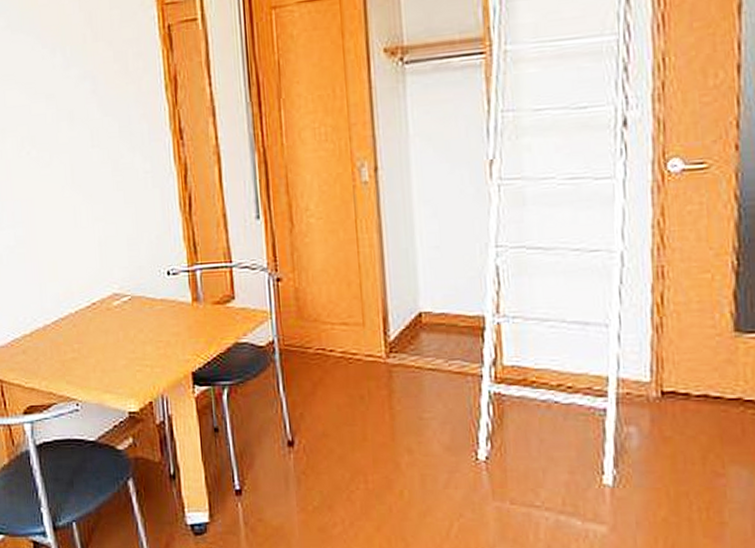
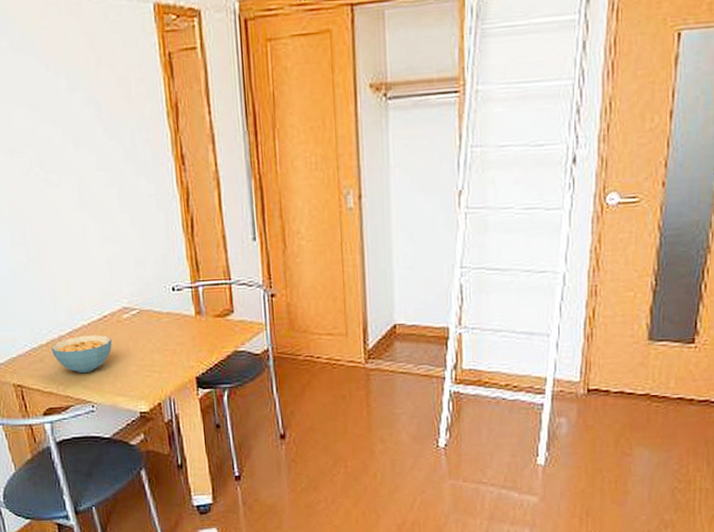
cereal bowl: none [34,324,101,367] -> present [50,335,112,374]

